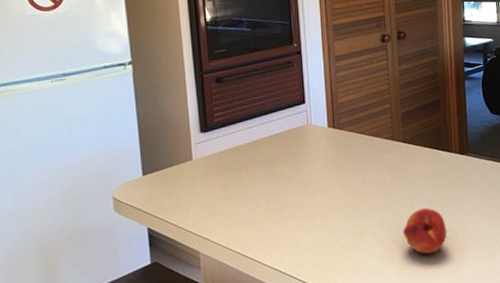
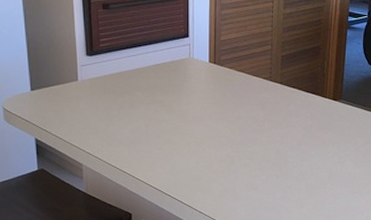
fruit: present [403,207,447,254] -> none [271,145,312,186]

